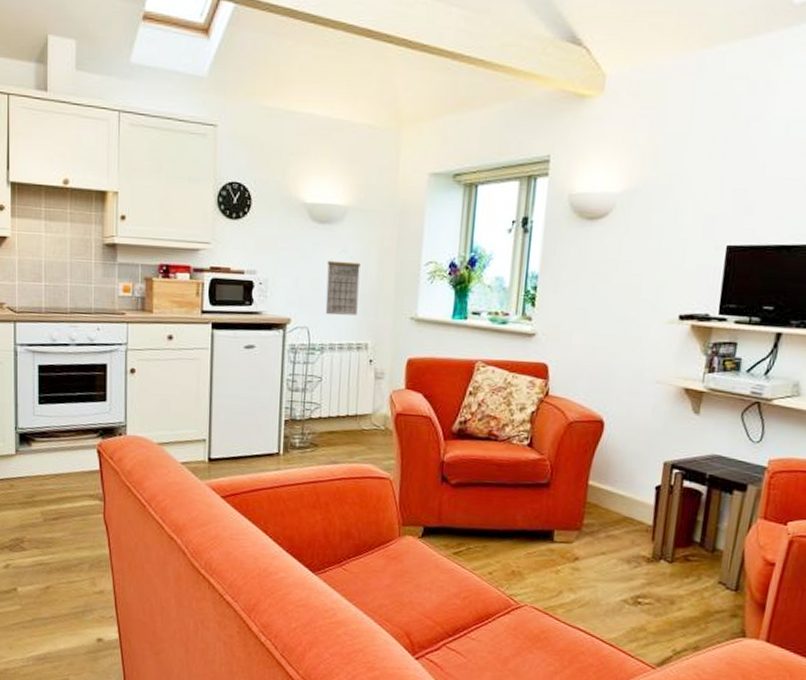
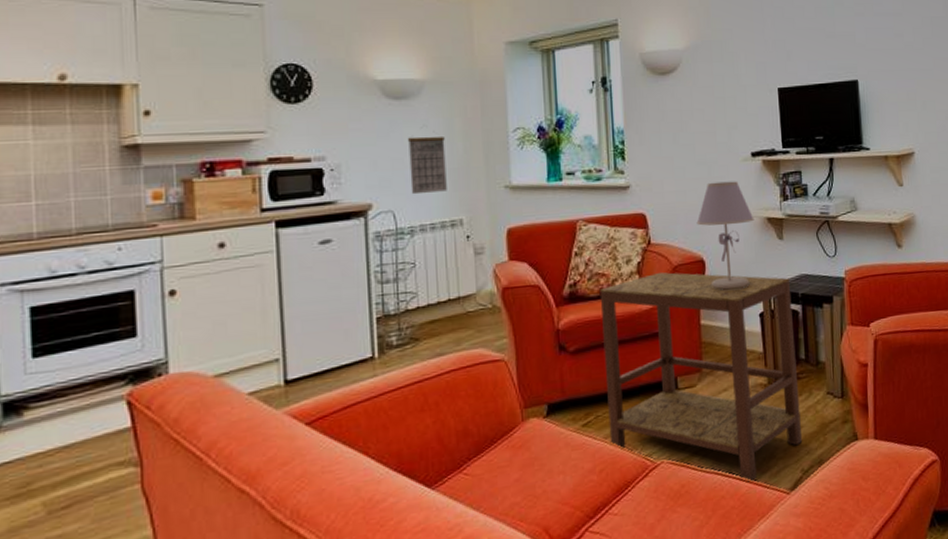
side table: none [477,425,700,647] -> present [599,272,803,483]
table lamp: none [601,341,669,457] -> present [696,181,754,291]

